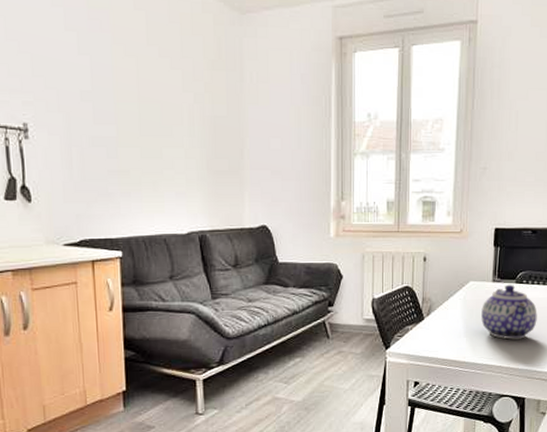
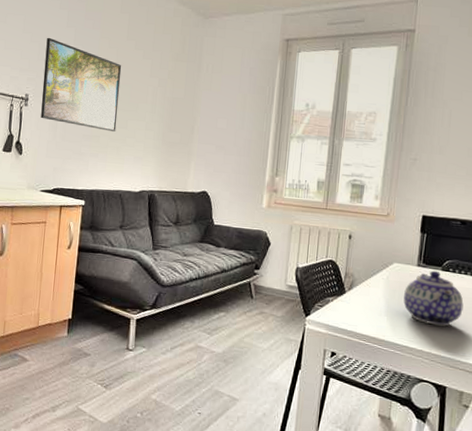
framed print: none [40,45,149,163] -> present [41,37,122,132]

